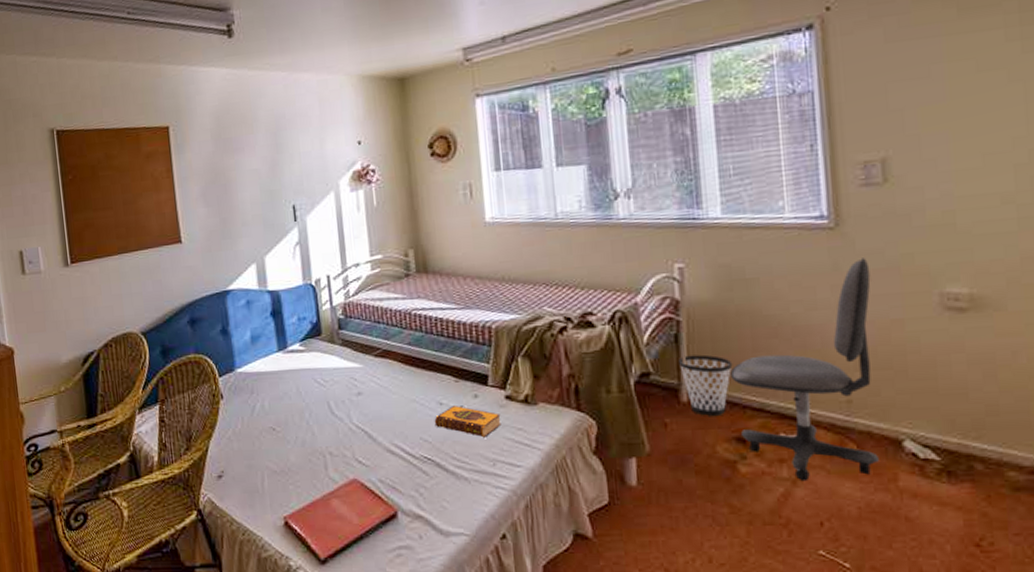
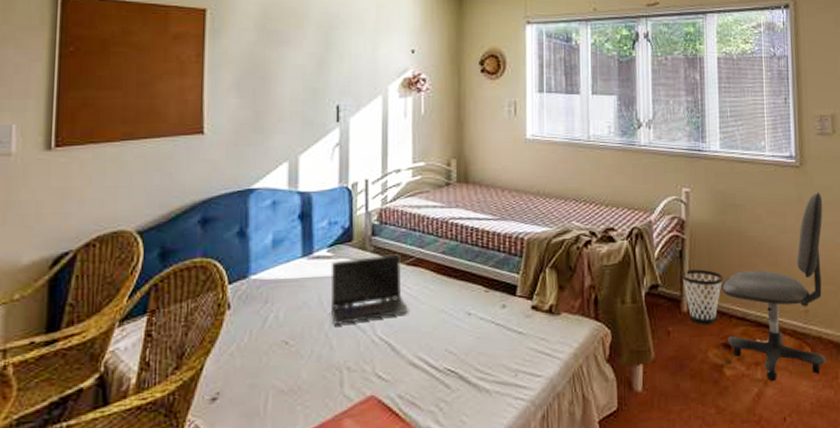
laptop computer: none [304,346,382,413] -> present [330,254,409,325]
hardback book: present [434,404,502,438] -> none [461,315,526,348]

